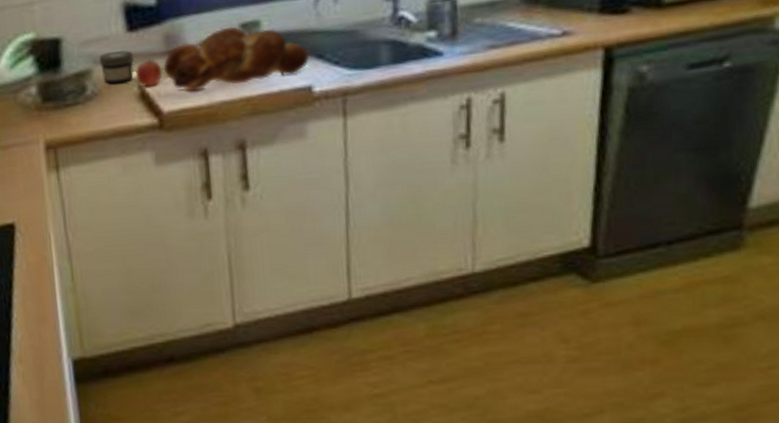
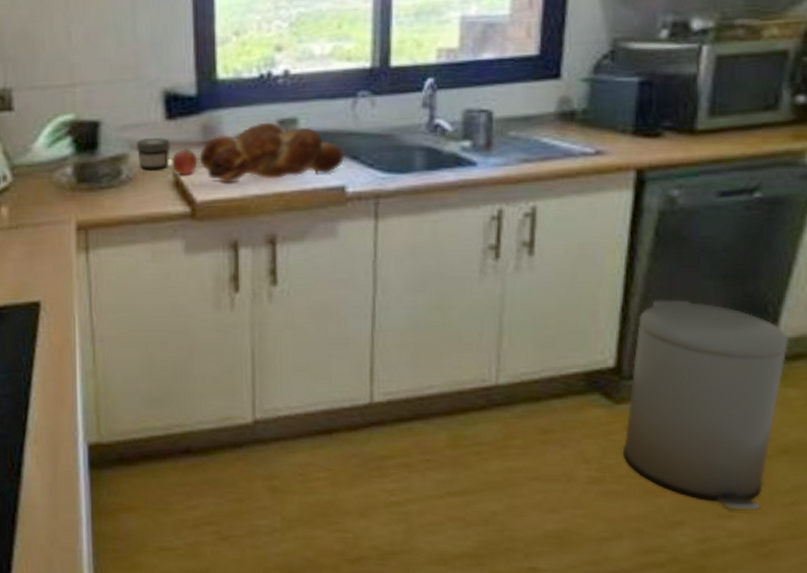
pedal bin: none [600,175,763,378] -> present [622,299,790,511]

